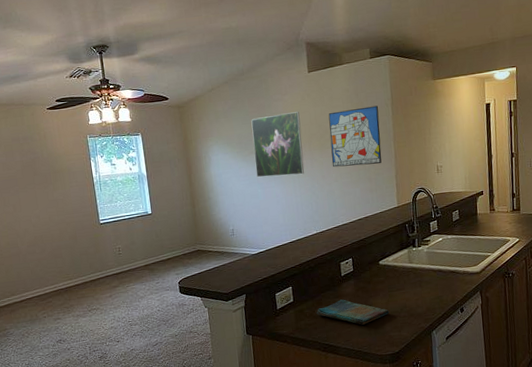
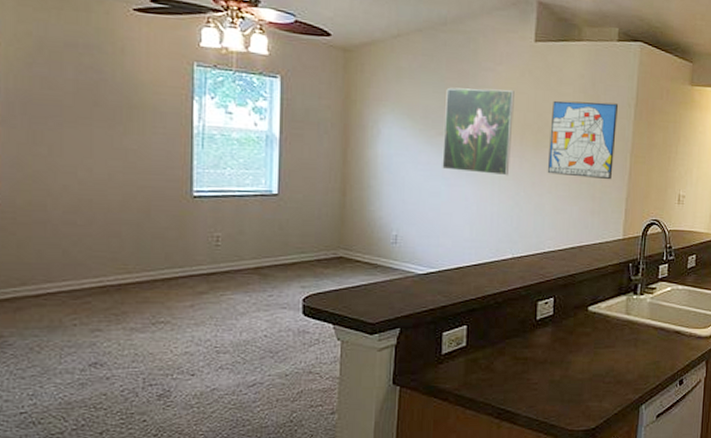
dish towel: present [316,299,390,325] -> none [495,351,591,388]

